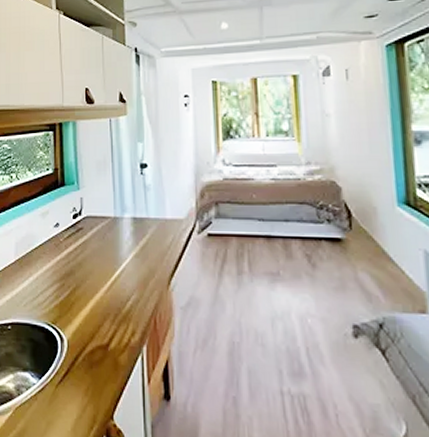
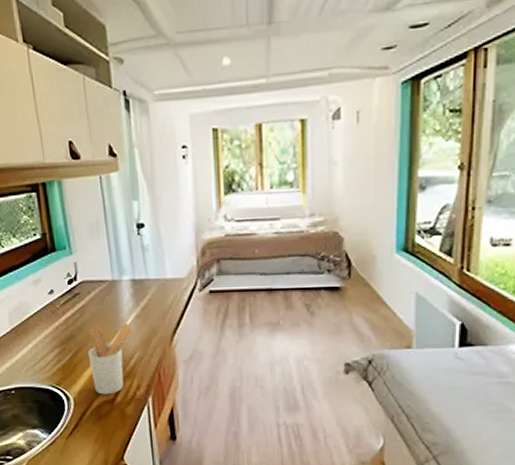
utensil holder: none [85,261,132,339] -> present [87,322,133,395]

